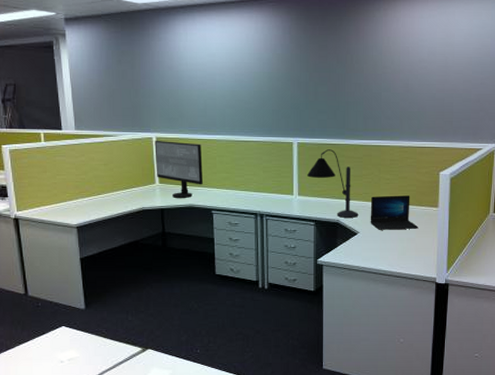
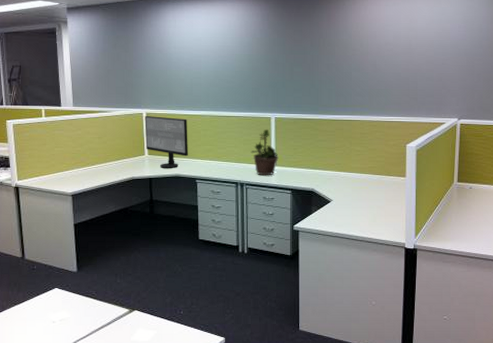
potted plant: none [271,155,301,206] -> present [250,129,279,176]
desk lamp: present [307,149,359,218] -> none [284,124,332,186]
laptop: present [370,195,419,230] -> none [342,166,388,198]

